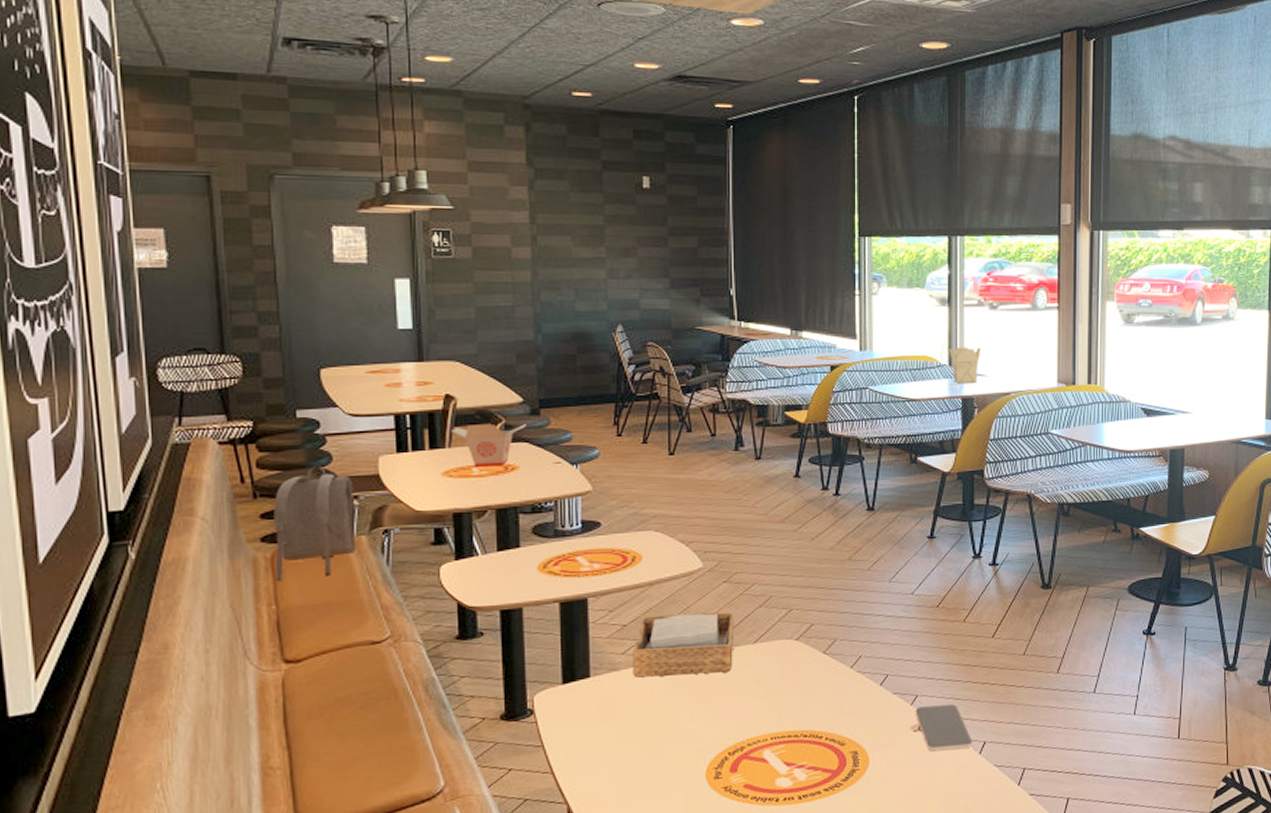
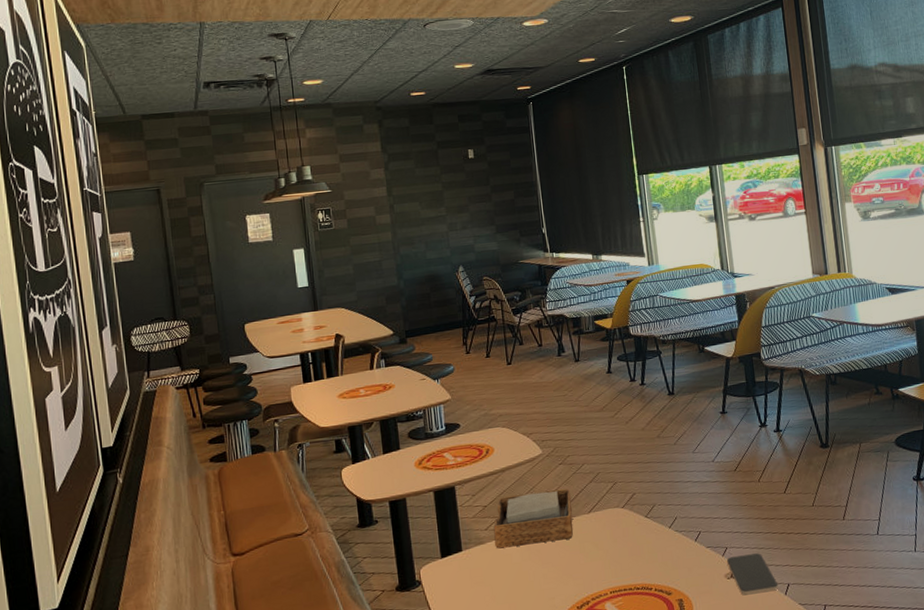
backpack: present [273,465,355,582] -> none [217,399,278,492]
takeout container: present [451,424,526,467] -> none [342,351,397,389]
takeout container: present [949,347,981,384] -> none [720,252,747,284]

